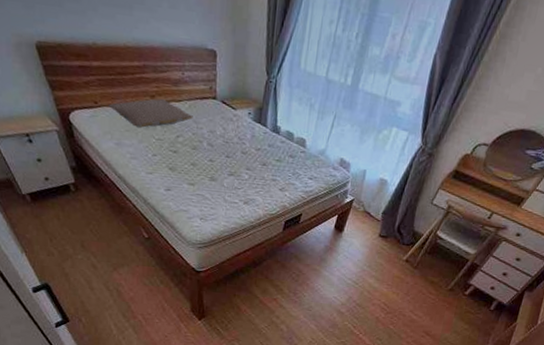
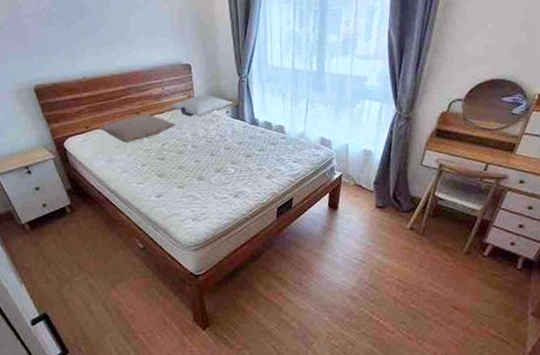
pillow: none [189,89,257,112] -> present [170,95,233,116]

